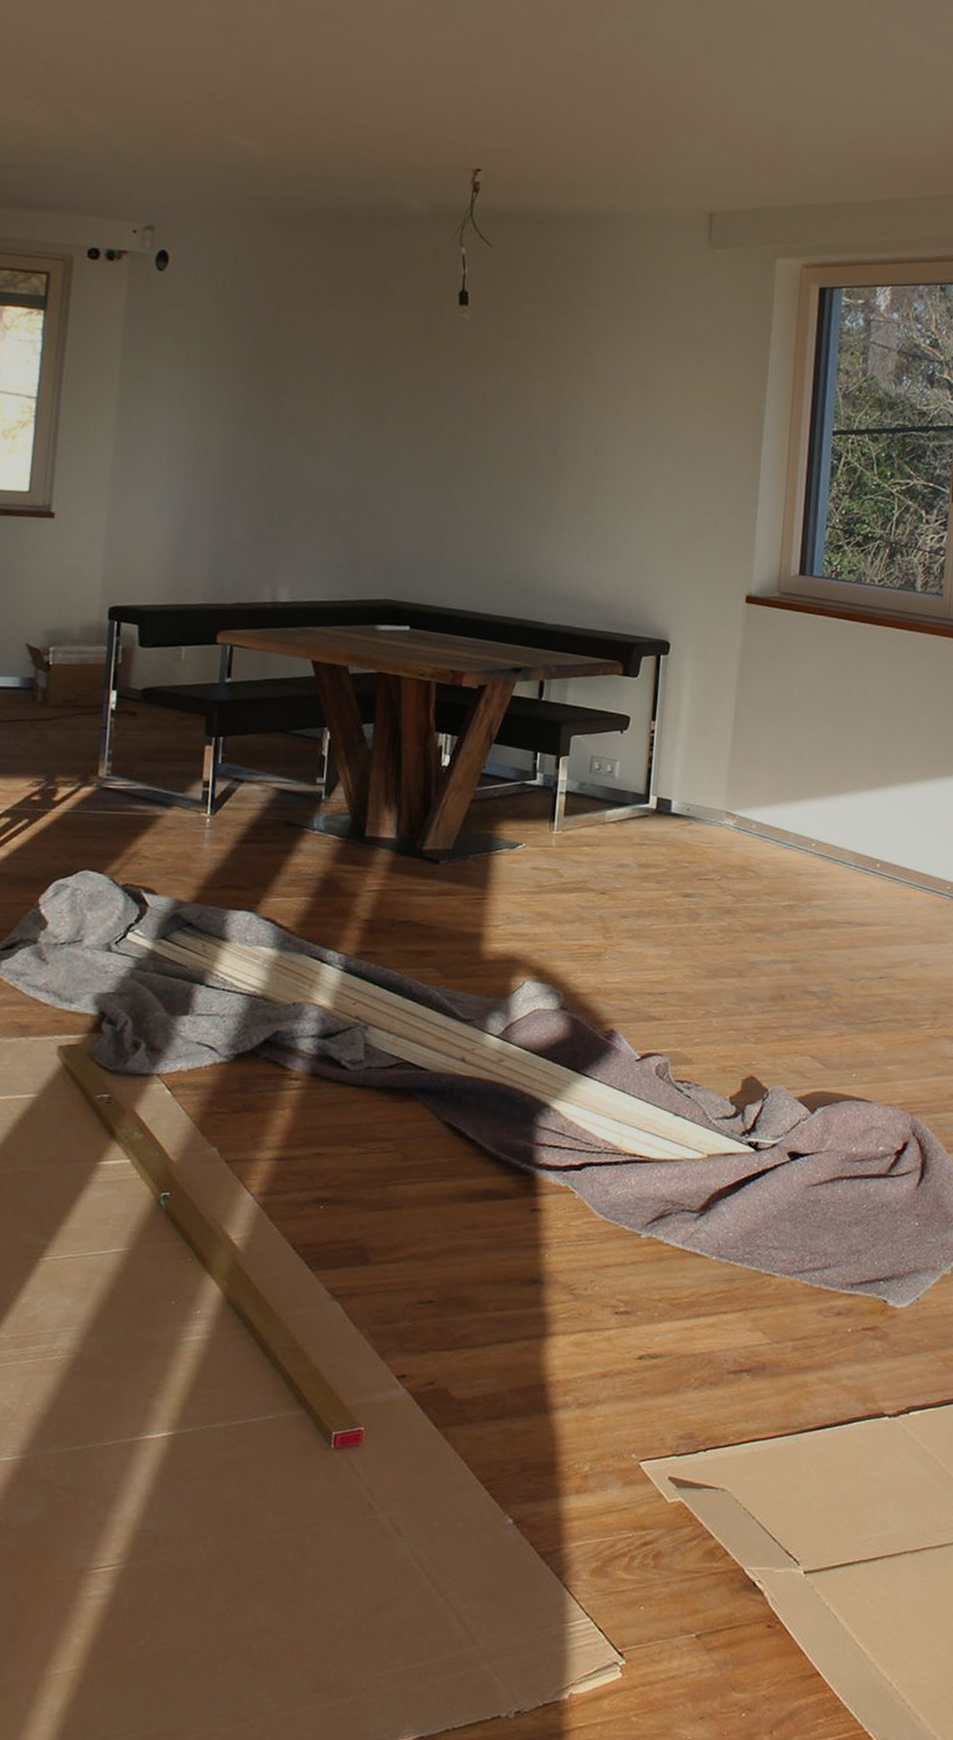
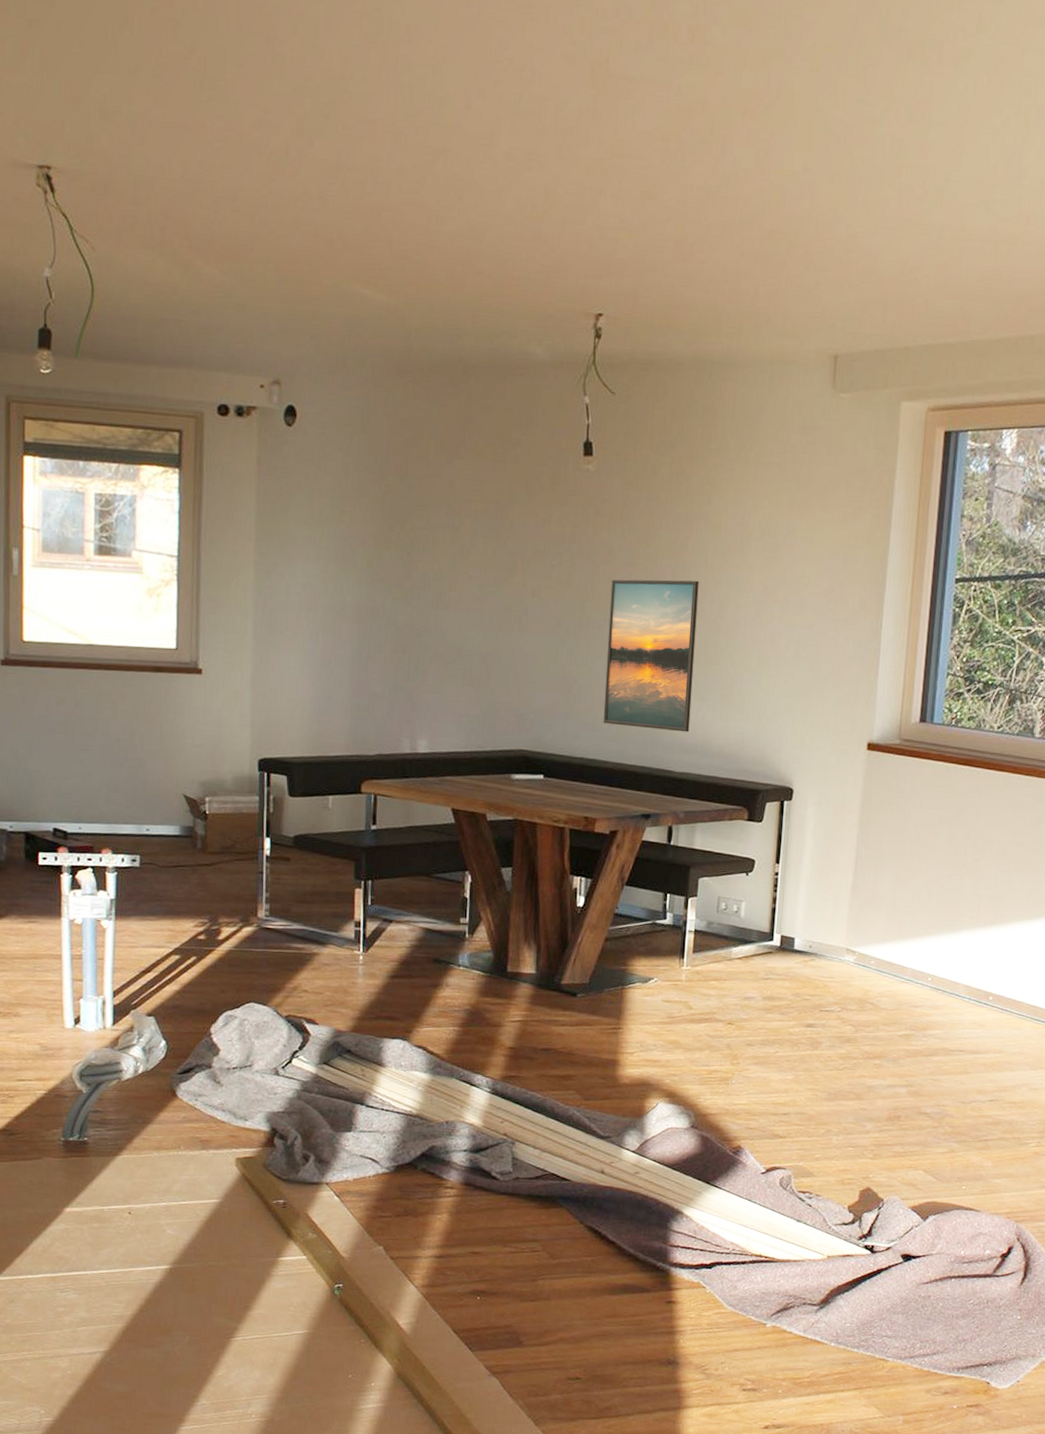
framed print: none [473,427,574,583] -> present [603,579,699,732]

